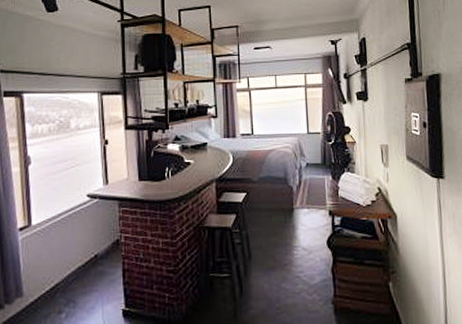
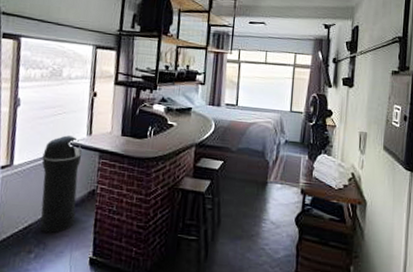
trash can: none [60,187,103,291] -> present [39,135,82,234]

